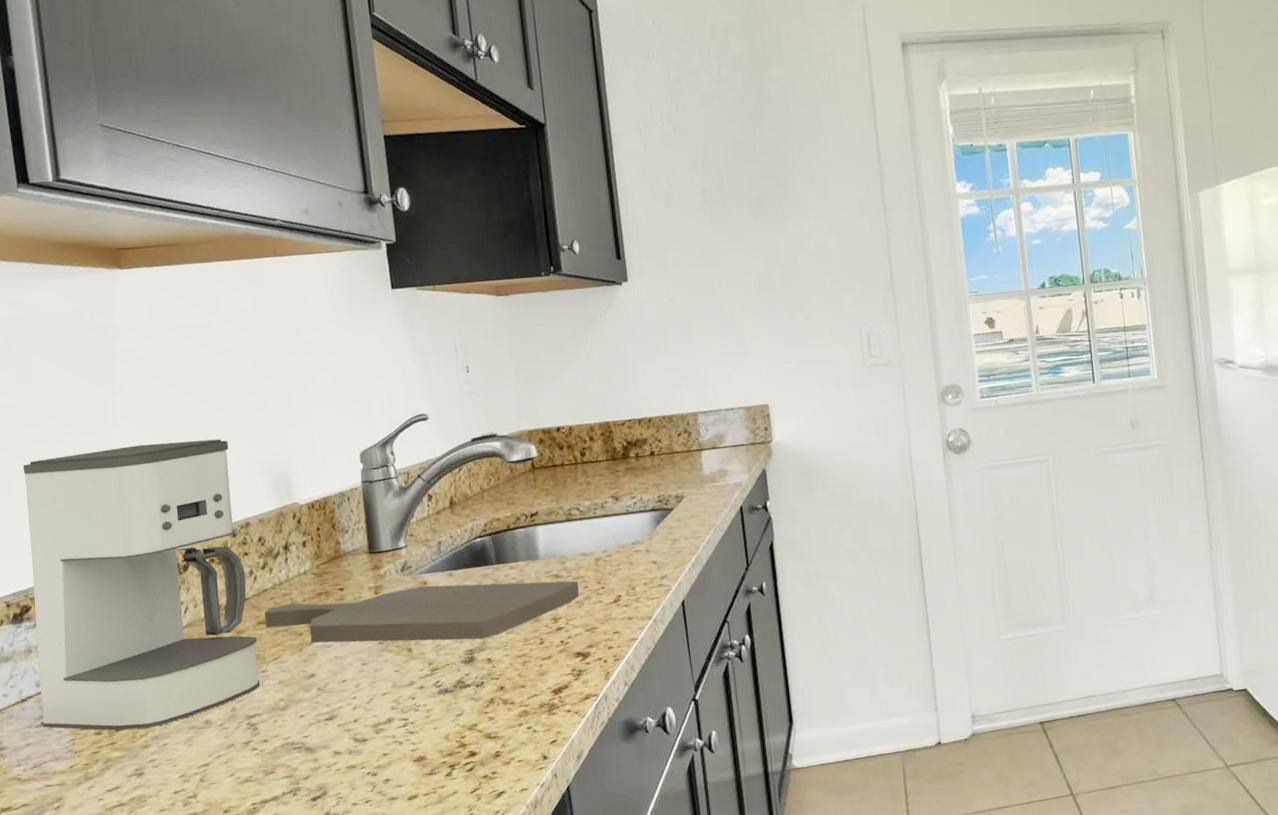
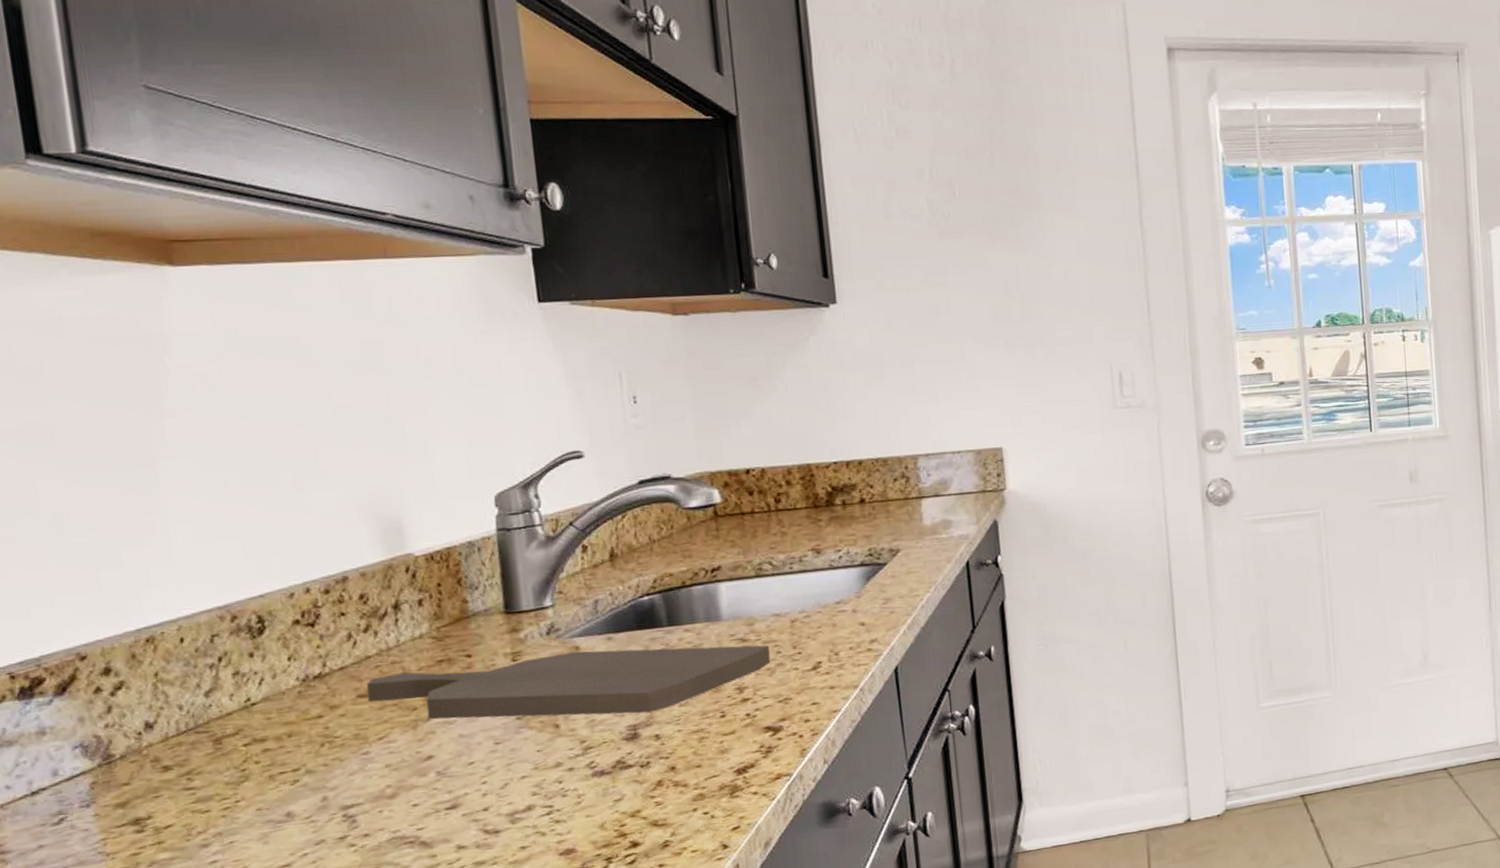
coffee maker: present [22,439,261,731] -> none [33,476,361,827]

